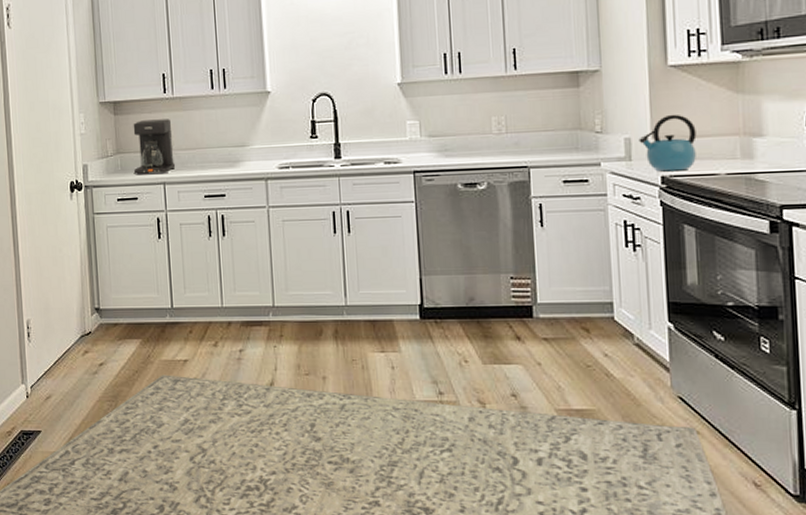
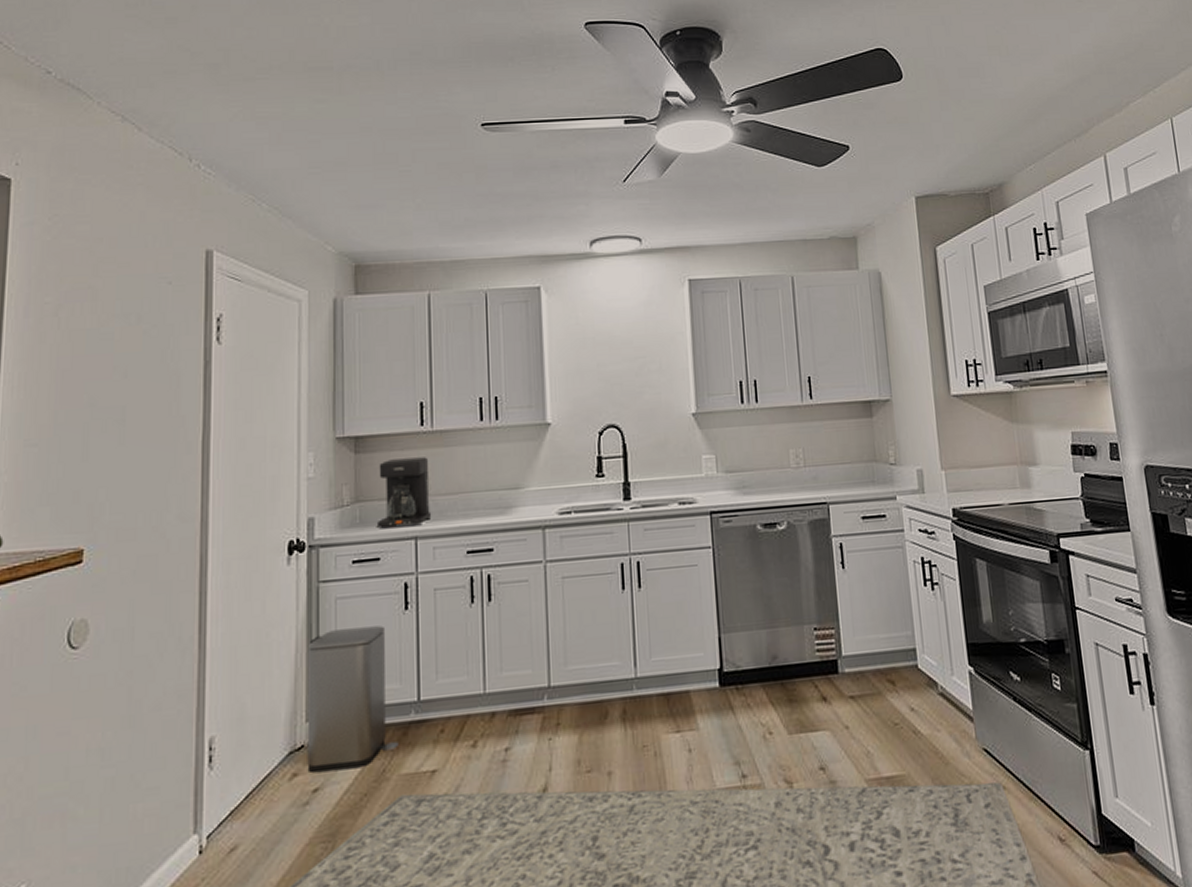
pedal bin: none [88,249,159,352] -> present [307,625,398,774]
kettle: present [638,114,697,172] -> none [929,444,982,504]

